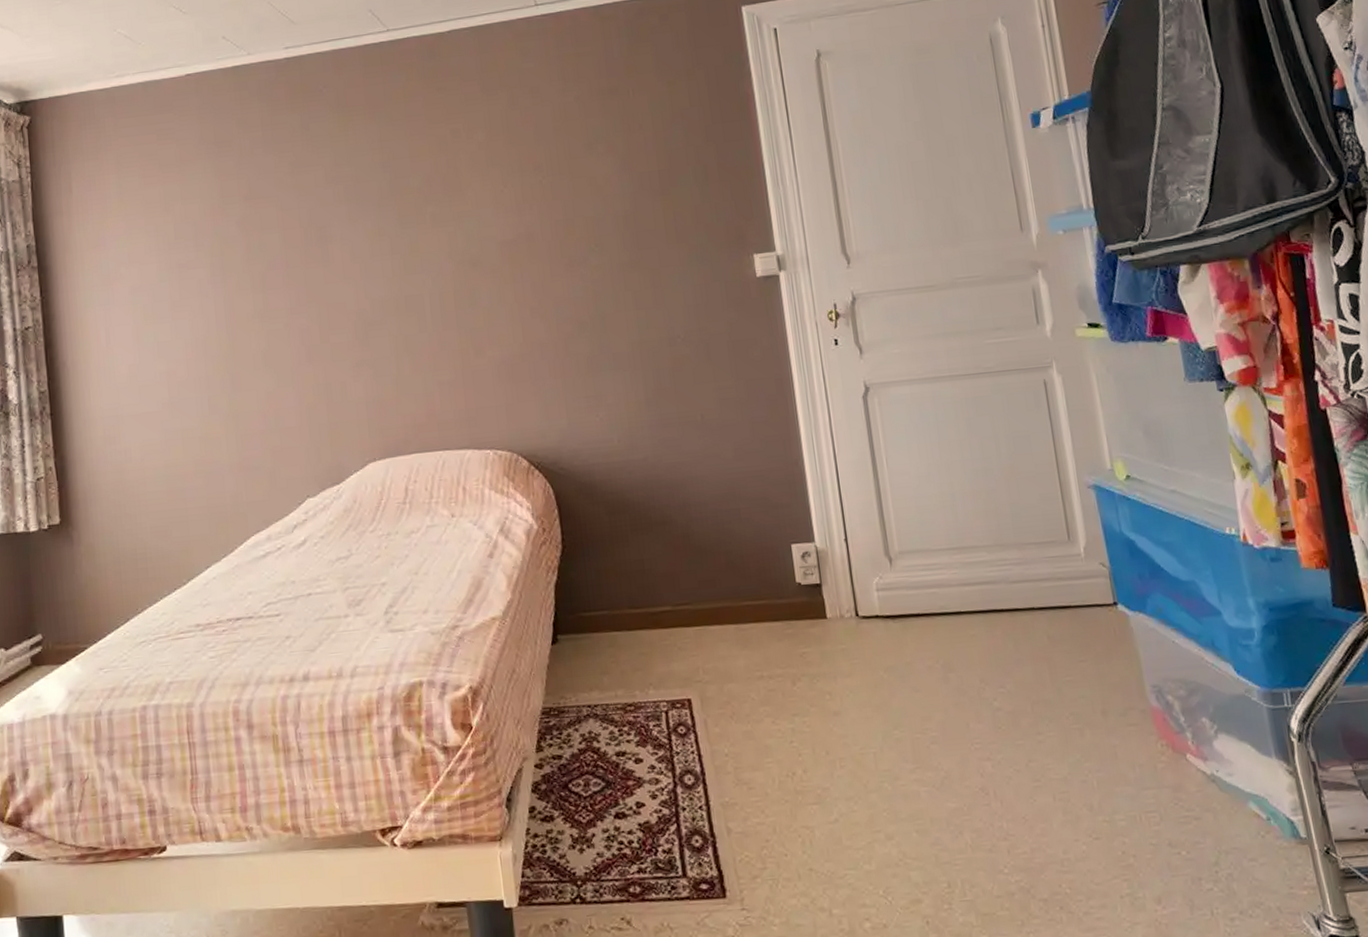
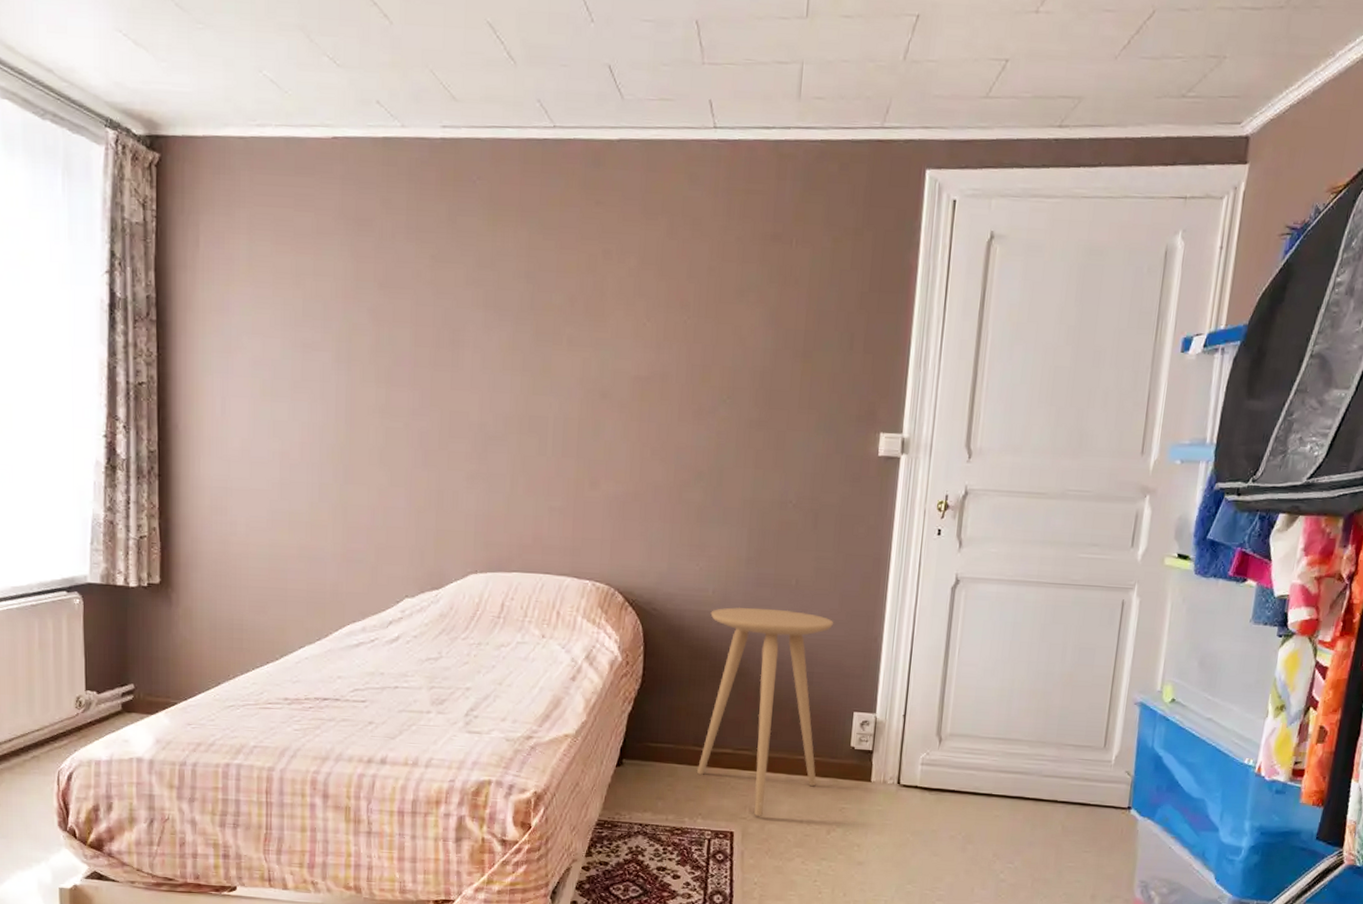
side table: none [620,446,769,678] -> present [696,607,834,817]

